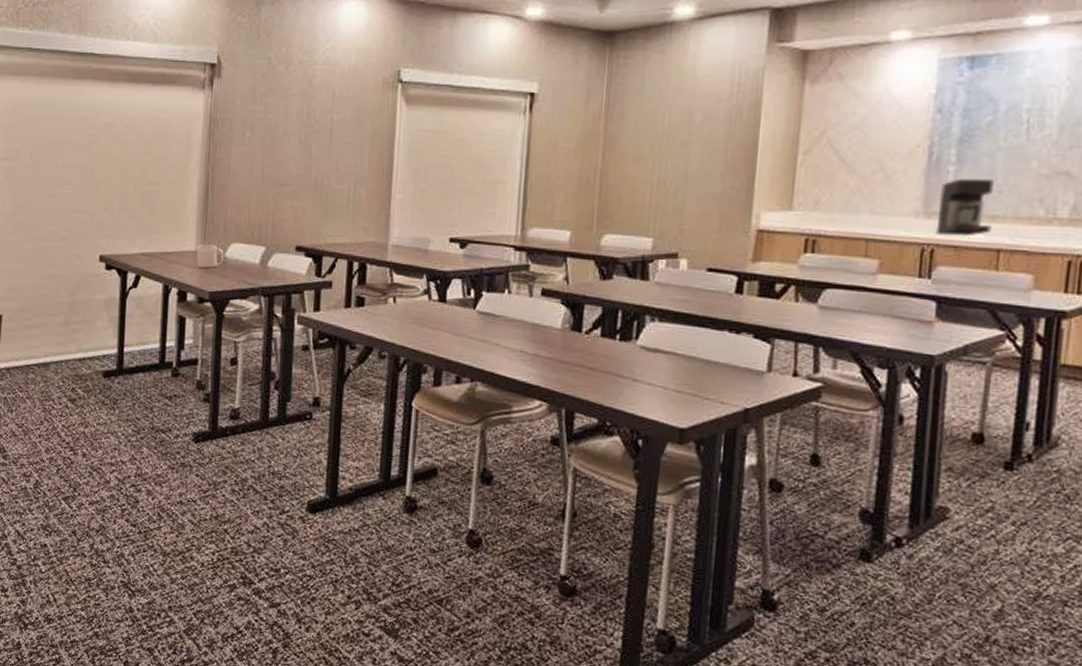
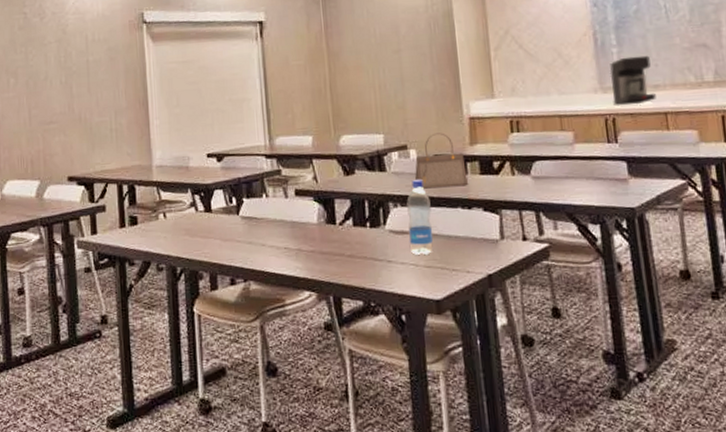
bottle: none [660,294,694,379] -> present [406,180,433,256]
handbag: none [681,243,743,308] -> present [415,132,468,189]

